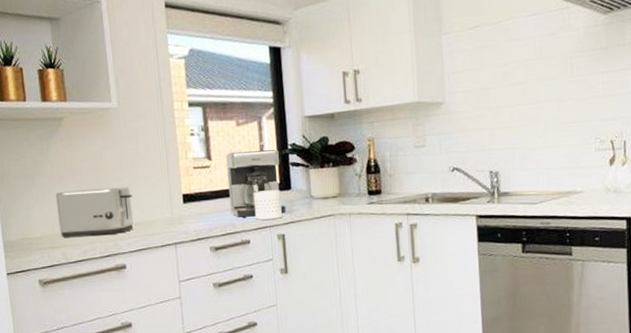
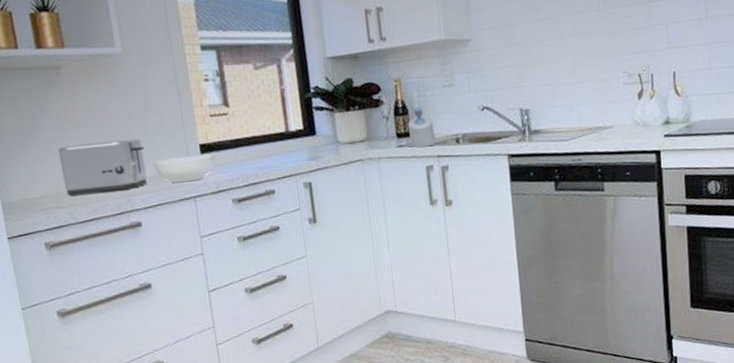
bowl: none [139,204,196,230] -> present [152,154,215,184]
coffee maker: present [226,150,286,218] -> none [244,93,312,167]
mug: present [253,189,282,220] -> none [275,135,308,169]
soap dispenser: none [379,166,406,207] -> present [407,107,436,149]

